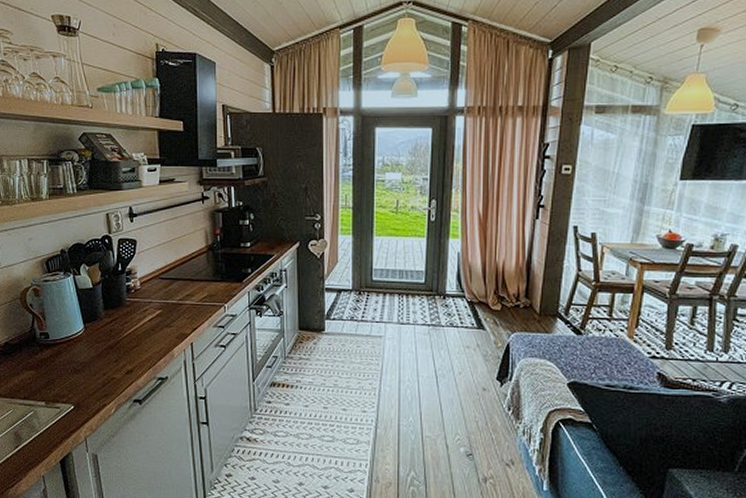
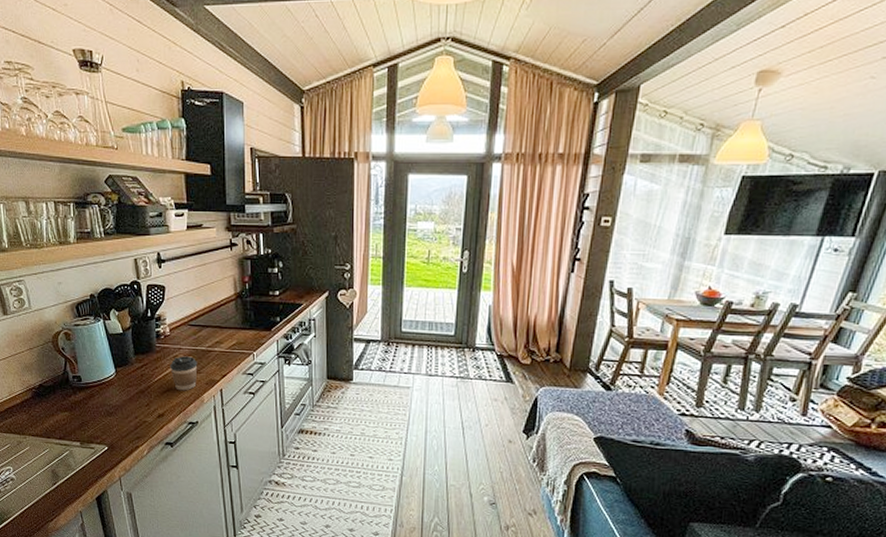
coffee cup: none [140,310,168,346] -> present [170,356,198,391]

